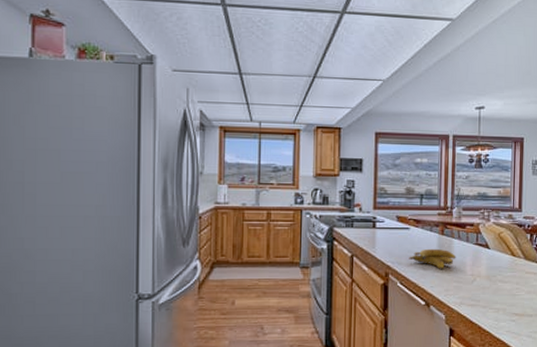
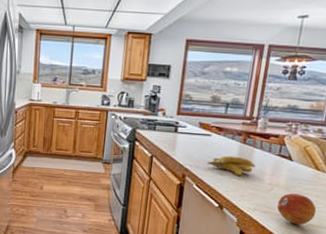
fruit: none [481,283,519,316] -> present [277,193,317,225]

